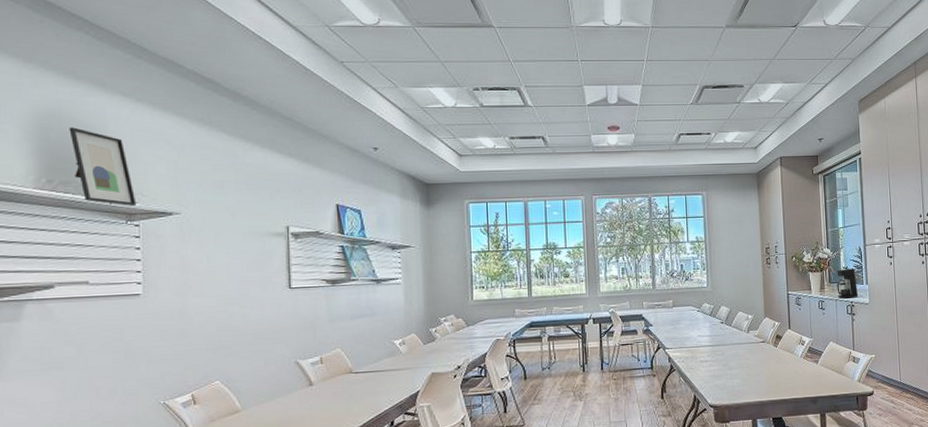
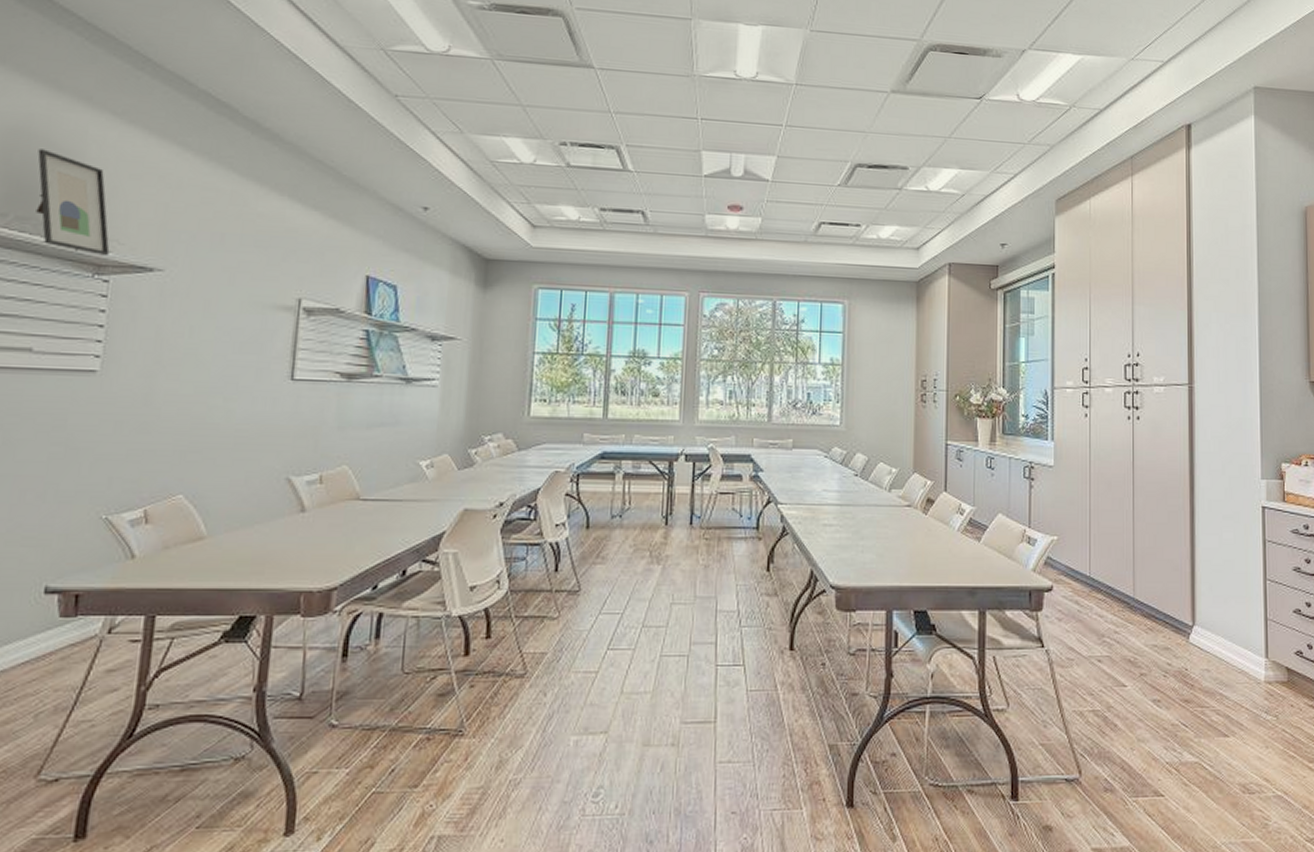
coffee maker: present [836,268,859,299] -> none [1012,417,1041,457]

